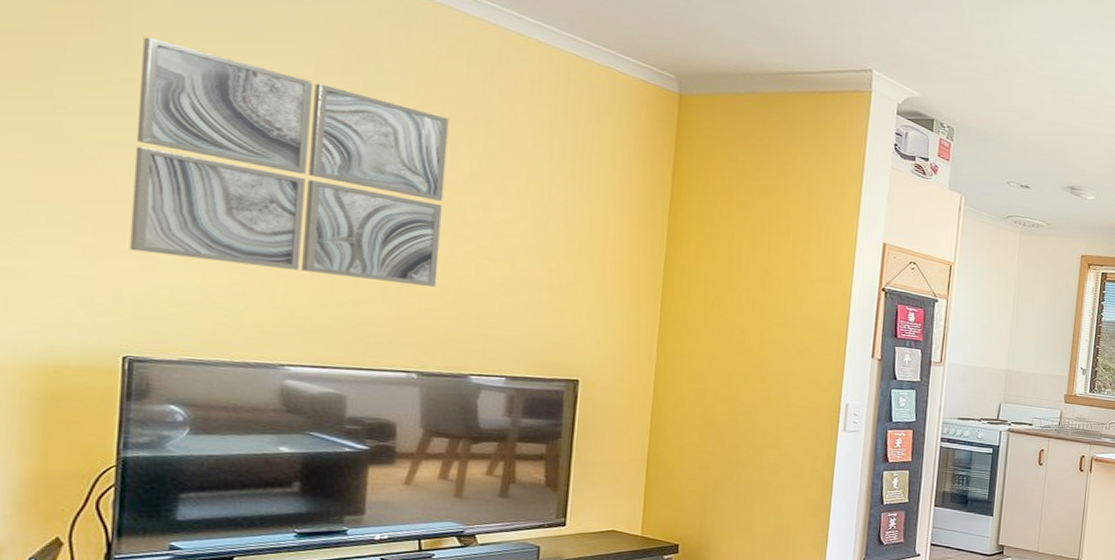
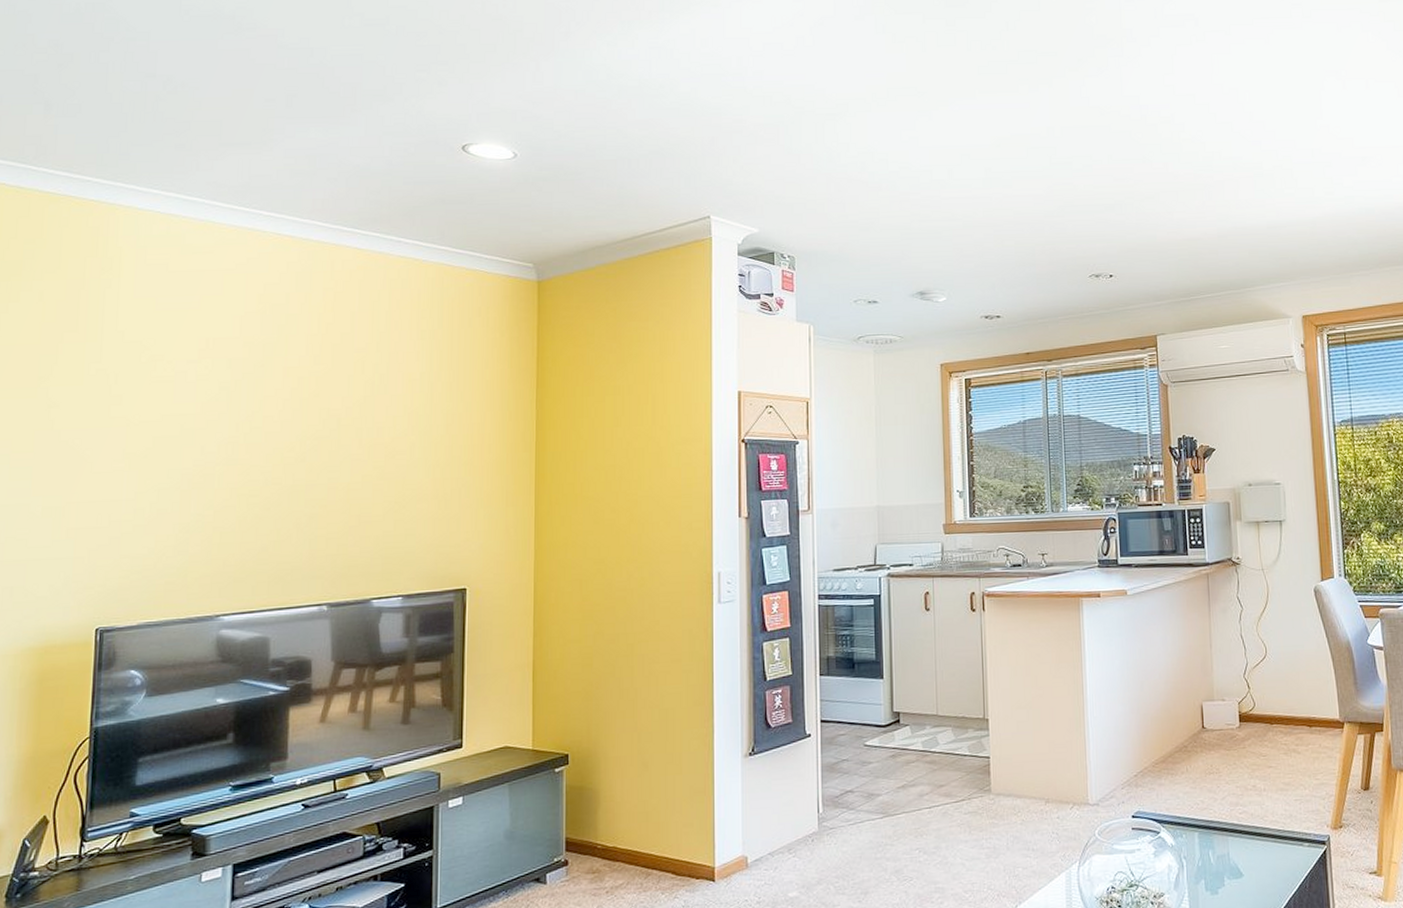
wall art: present [129,37,449,287] -> none [101,329,346,526]

